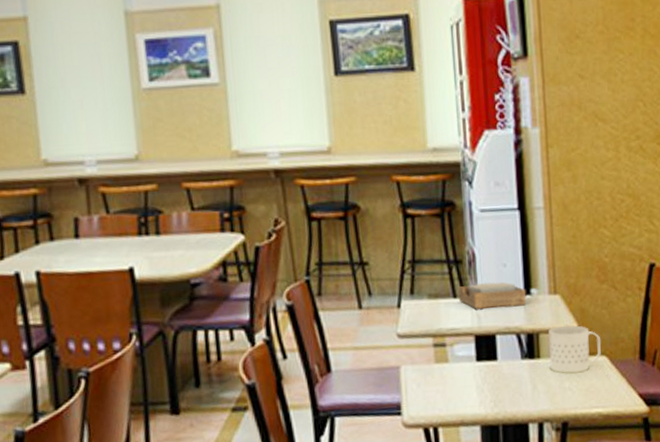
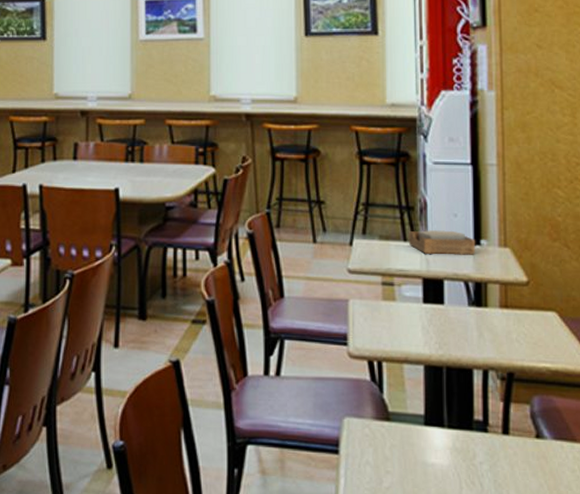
mug: present [548,325,602,374] -> none [496,278,552,327]

